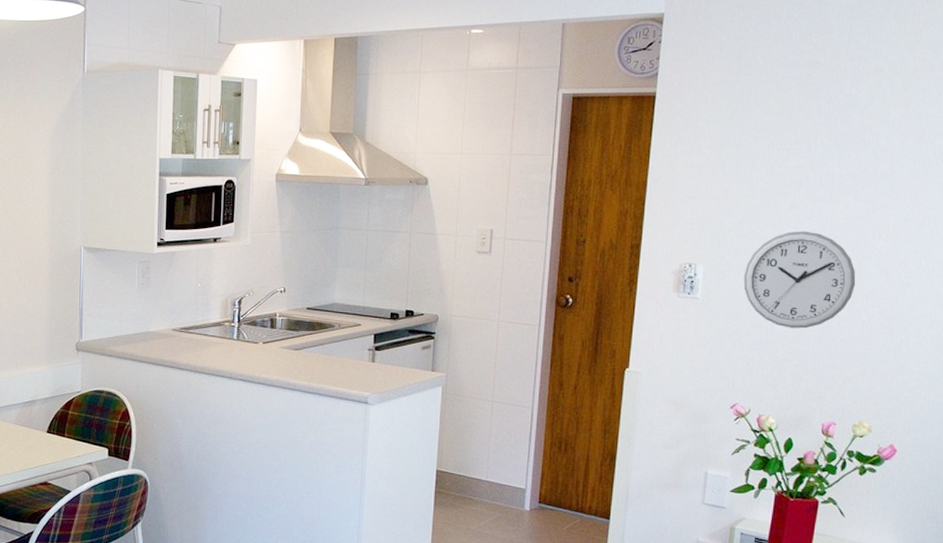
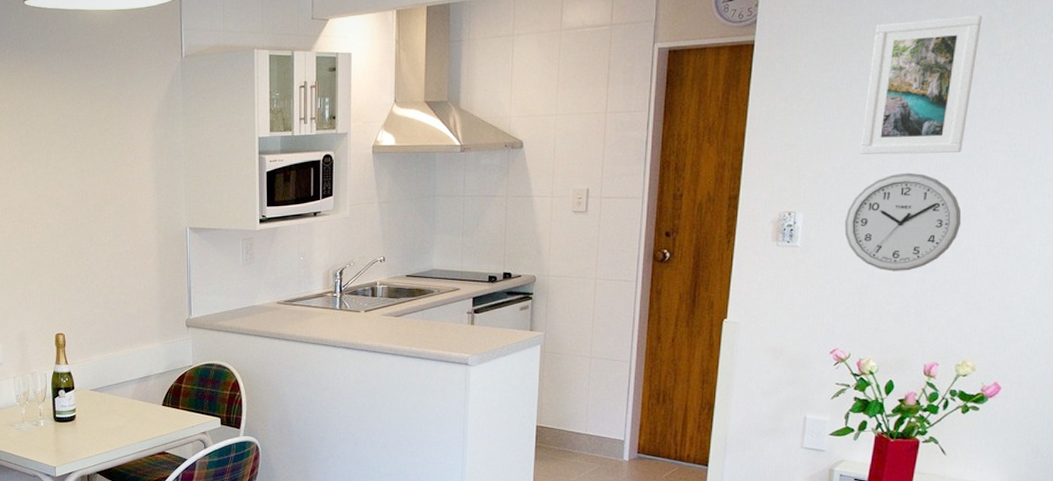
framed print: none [758,82,872,214] -> present [860,15,982,155]

